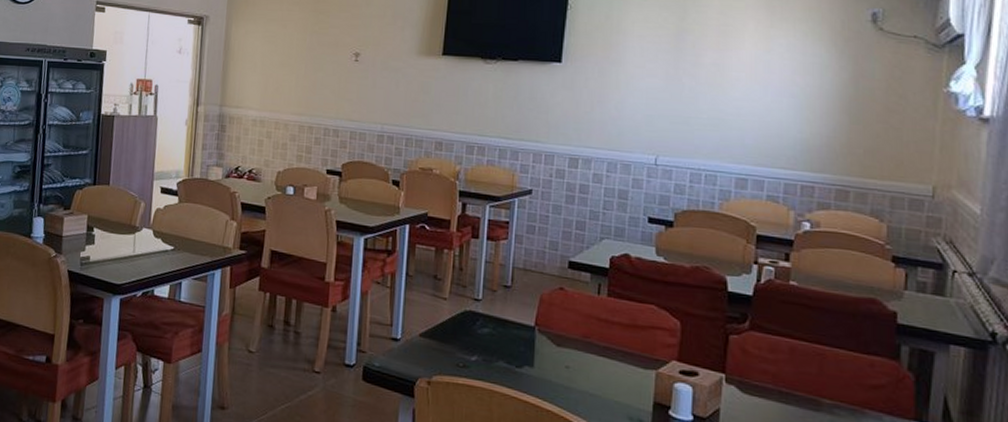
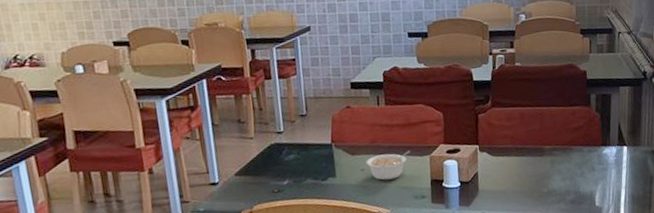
legume: none [573,353,631,389] -> present [366,150,410,181]

